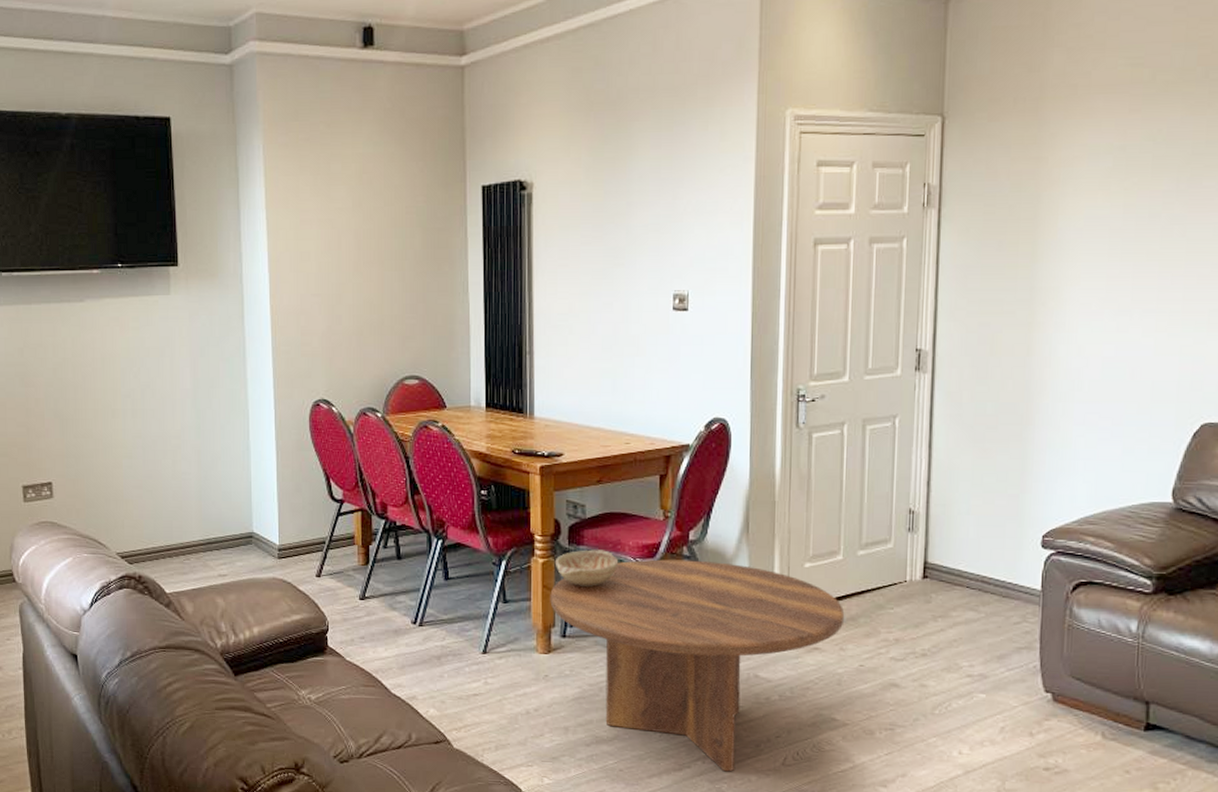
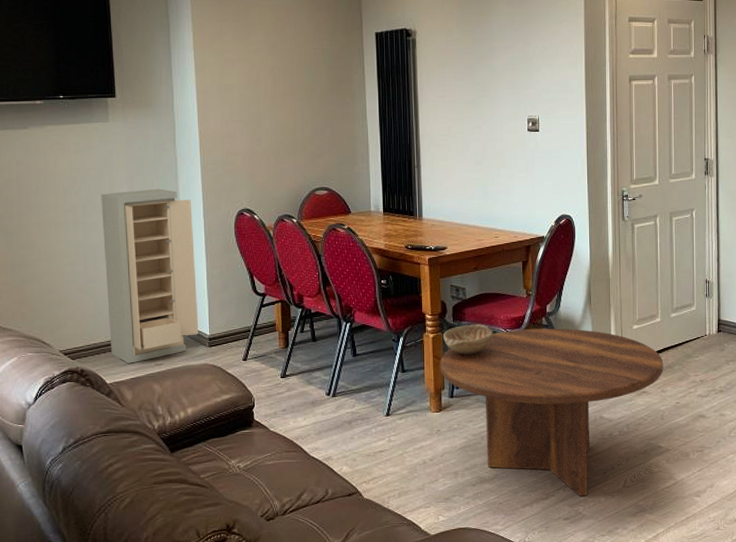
storage cabinet: none [161,373,267,572] -> present [101,189,199,364]

